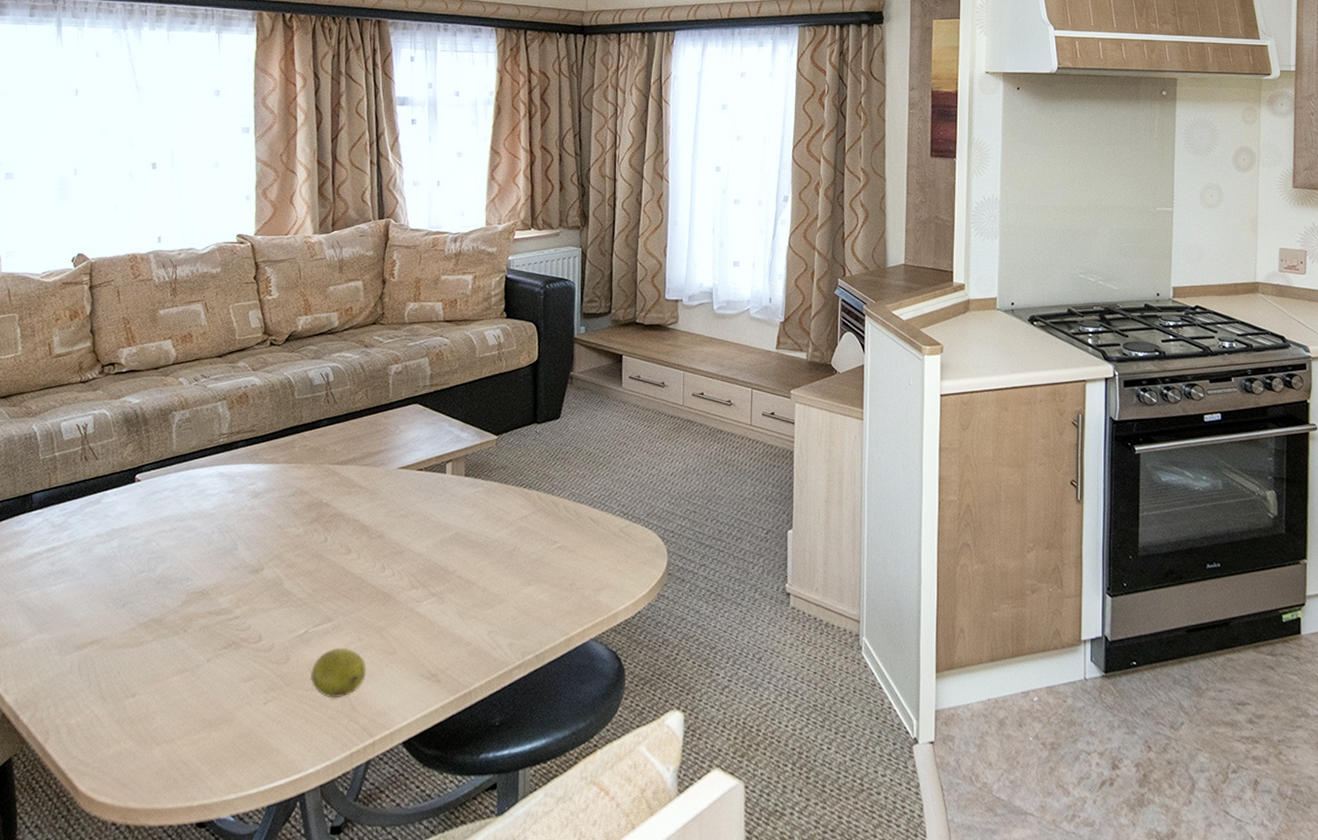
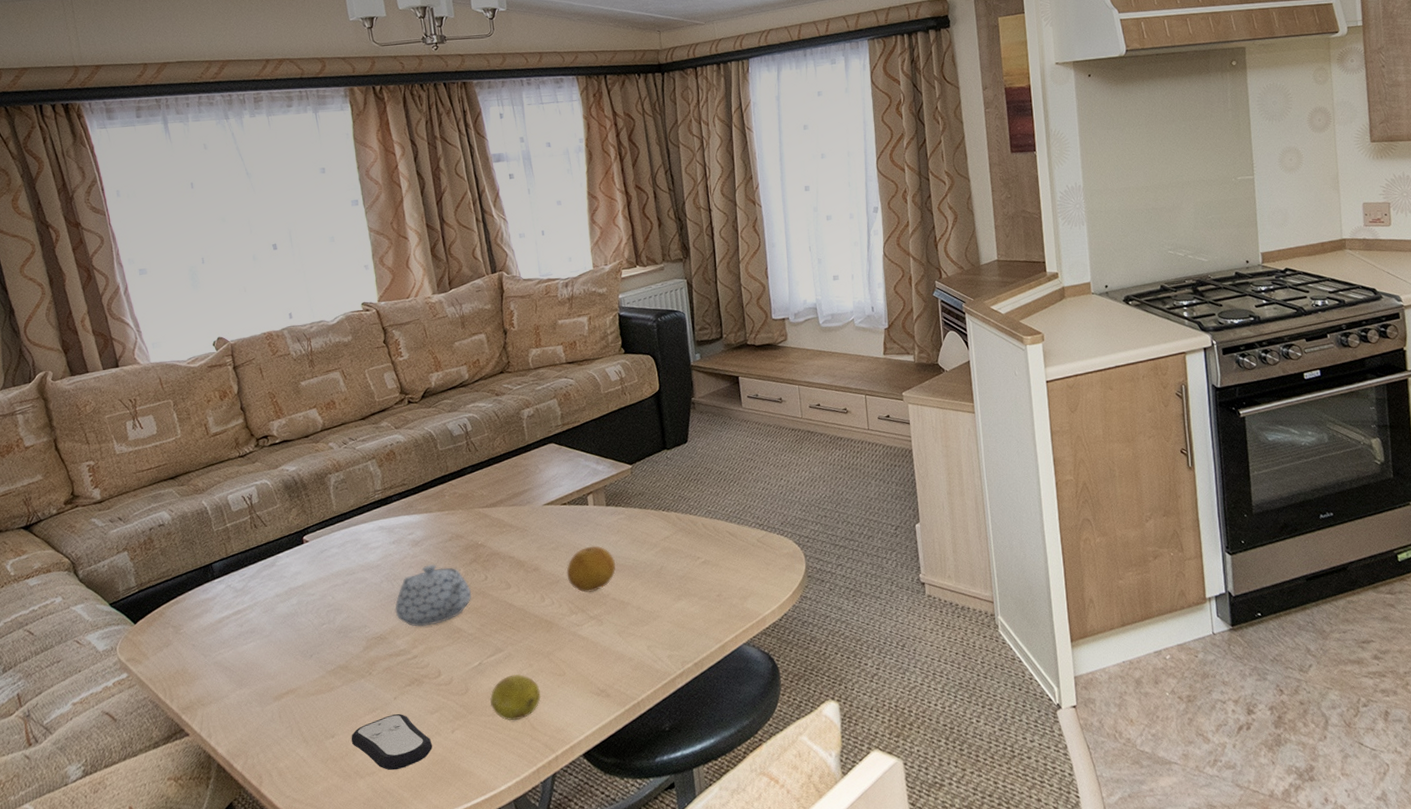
remote control: none [153,678,241,740] -> present [351,714,432,771]
teapot: none [222,519,308,585] -> present [395,564,472,627]
fruit: none [412,517,467,568] -> present [566,545,616,593]

